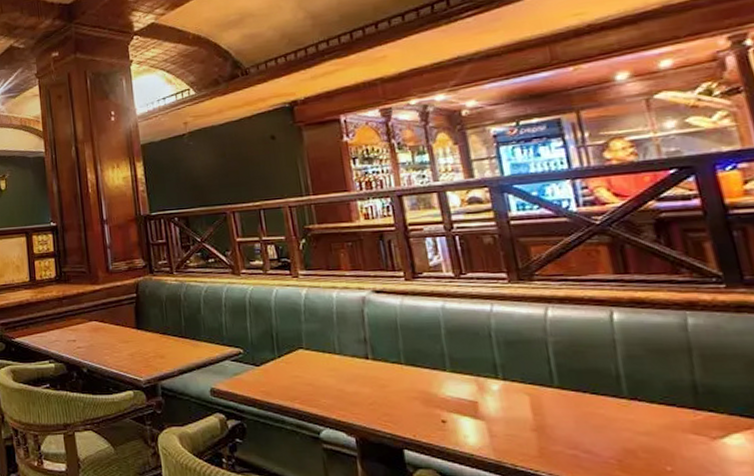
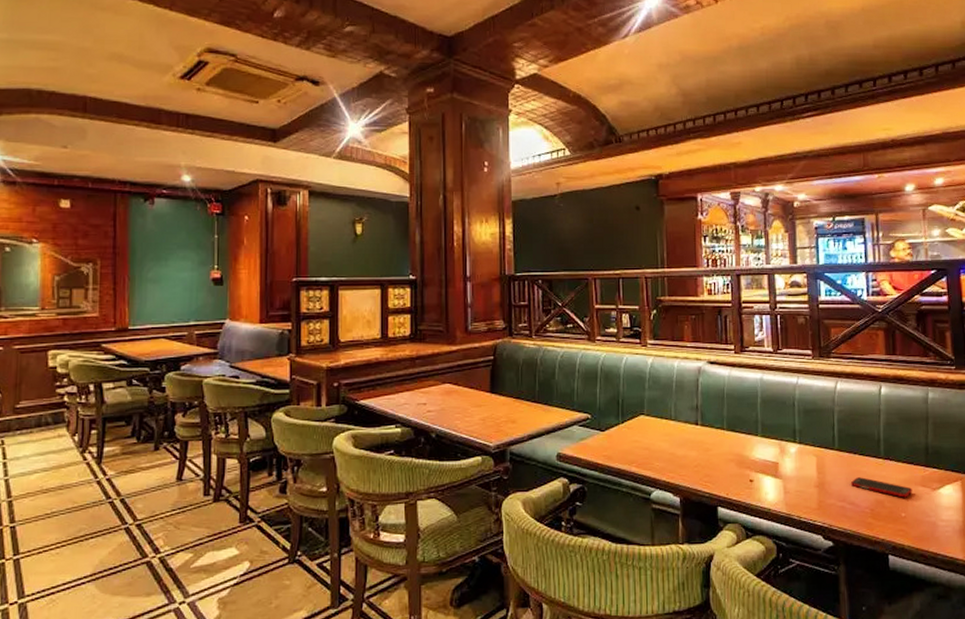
cell phone: none [582,421,680,448] -> present [850,477,913,498]

